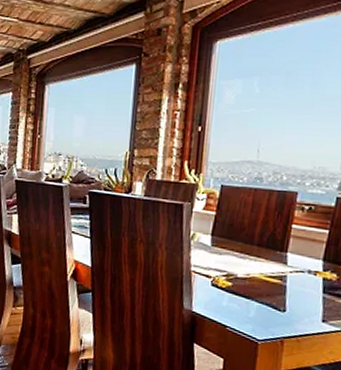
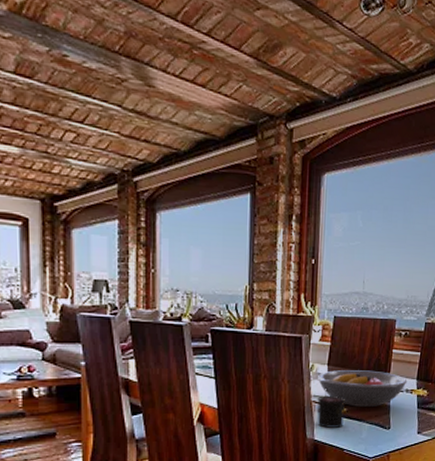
candle: none [196,258,230,303] -> present [317,387,345,428]
fruit bowl: none [198,241,310,285] -> present [317,370,408,407]

